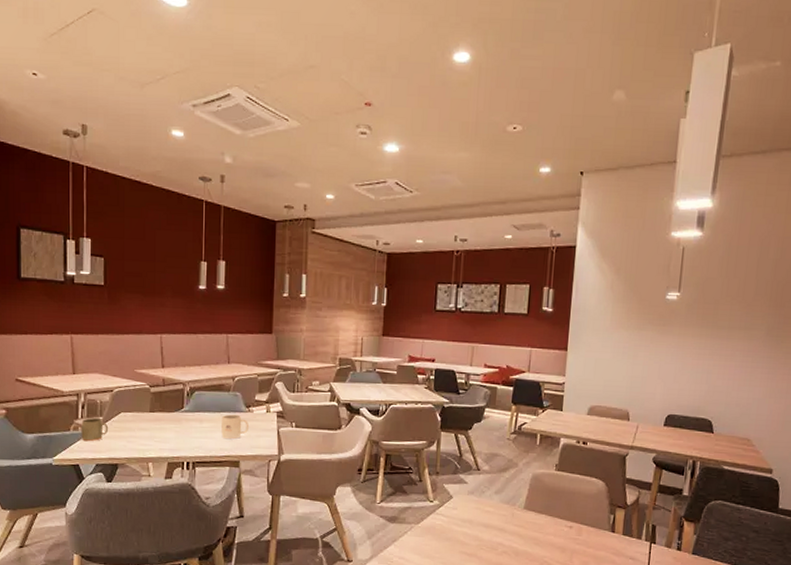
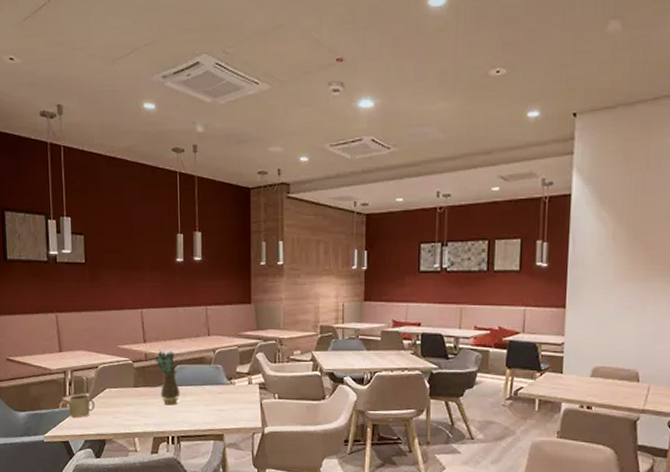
vase: none [172,375,198,431] -> present [155,349,180,405]
mug: present [221,414,248,440] -> none [204,387,231,413]

